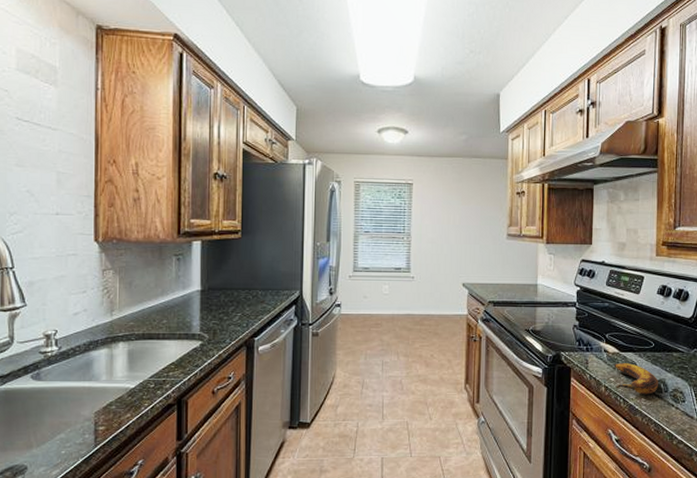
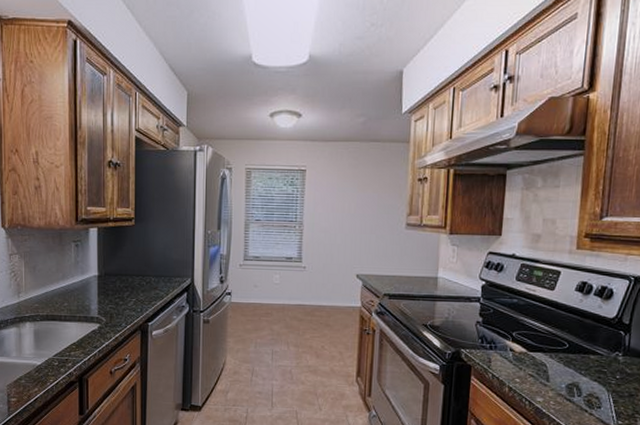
banana: present [614,363,658,395] -> none [520,363,571,398]

